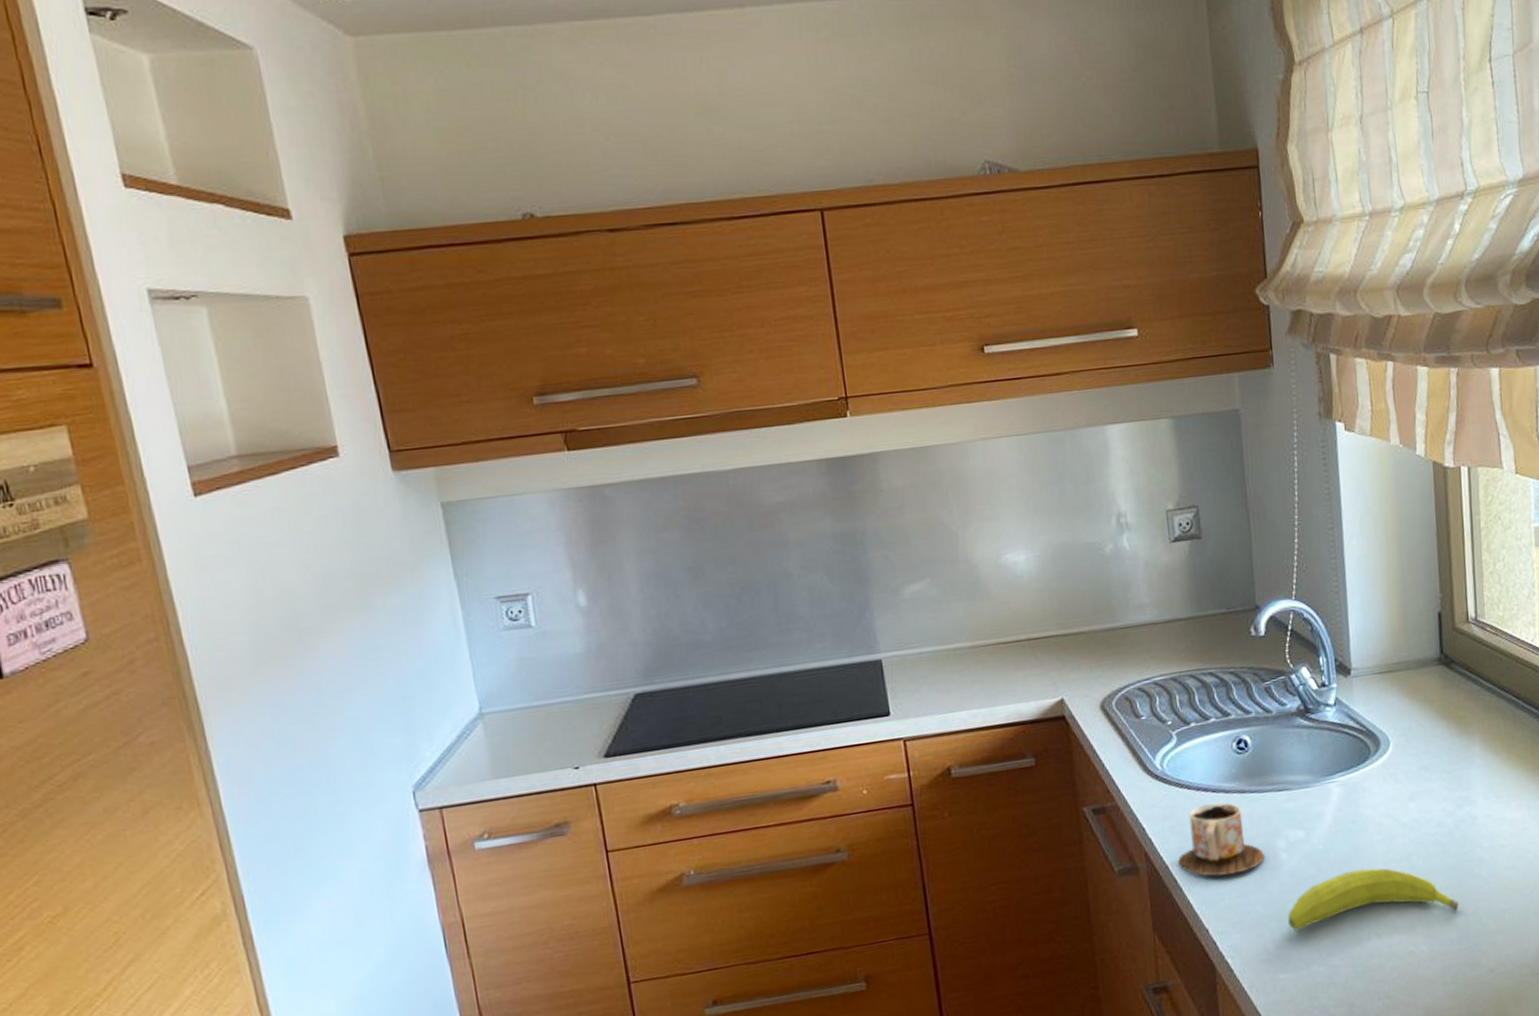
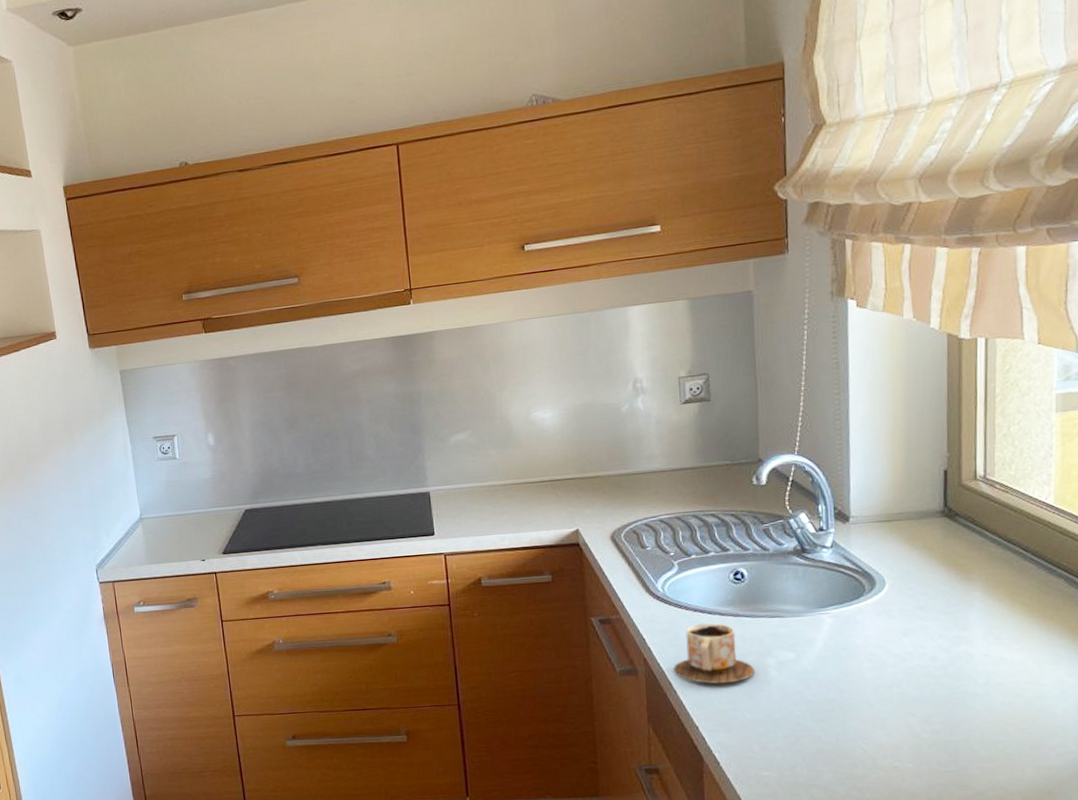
fruit: present [1288,868,1459,932] -> none [774,690,949,738]

